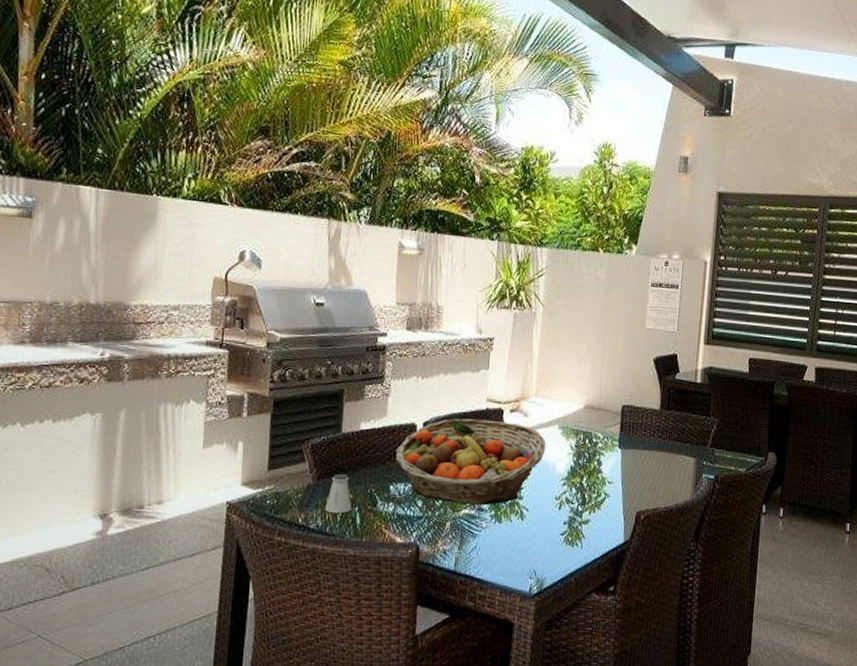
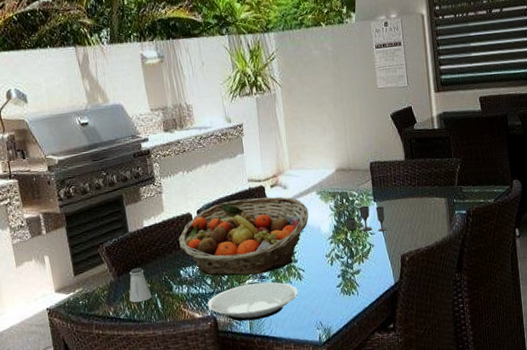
plate: none [413,514,517,556] -> present [208,282,298,321]
drinking glass: none [583,450,629,482] -> present [345,205,387,232]

